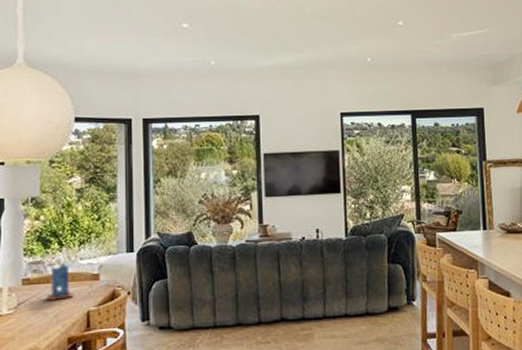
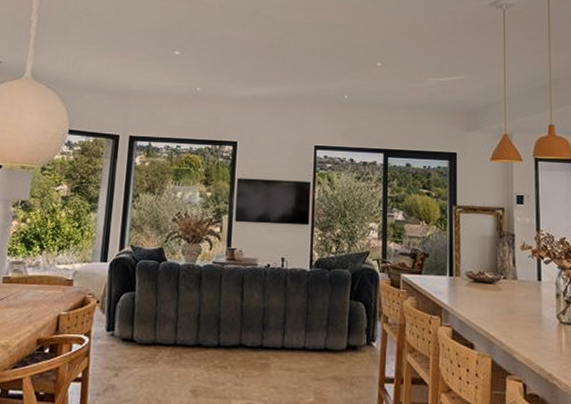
candle: present [47,261,74,301] -> none [23,263,48,301]

